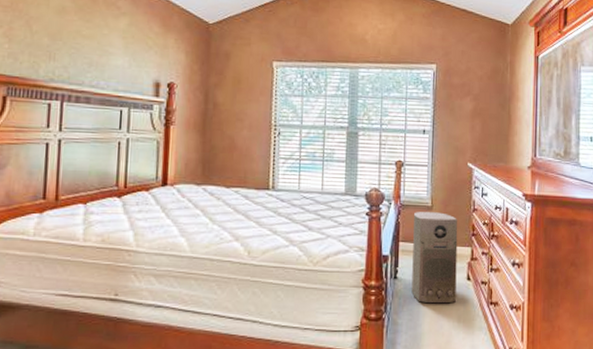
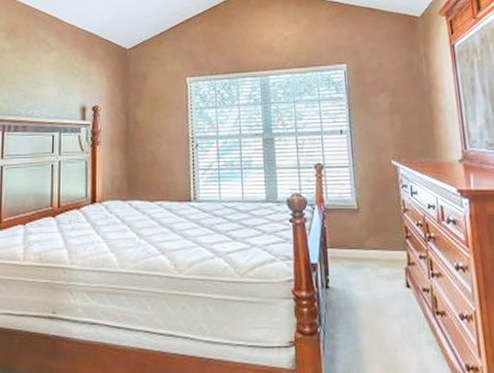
air purifier: present [411,212,458,304] -> none [340,215,397,315]

